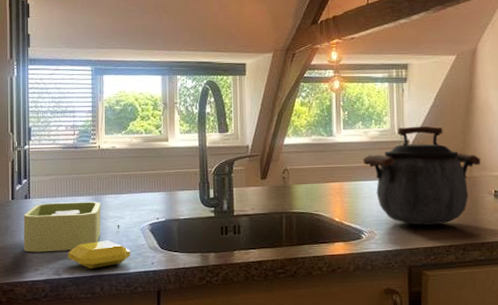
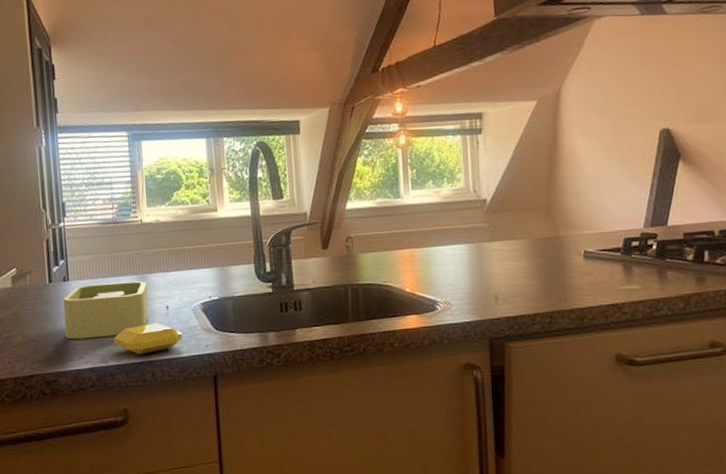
kettle: present [363,126,481,225] -> none [435,182,568,293]

